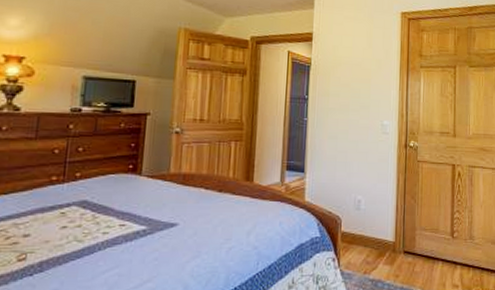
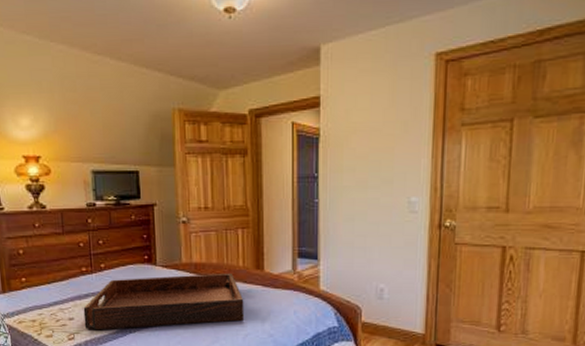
serving tray: none [42,184,231,248] -> present [83,272,245,330]

